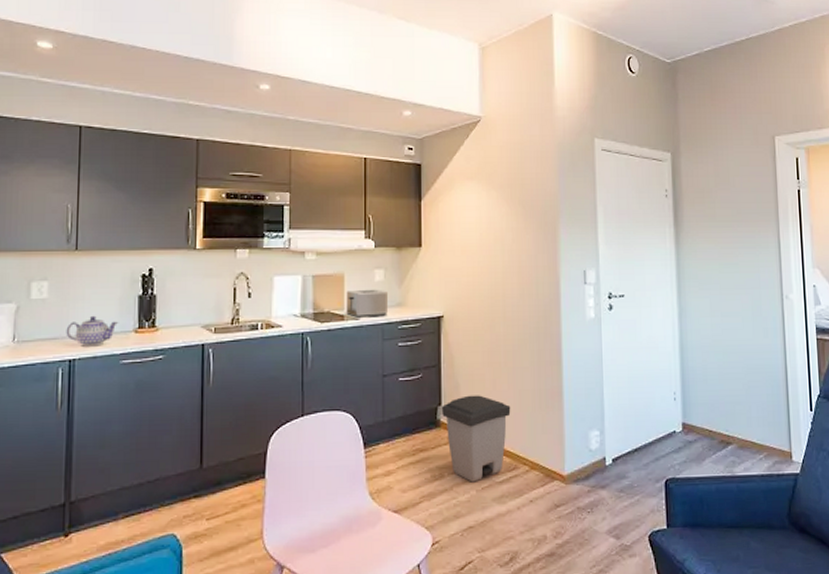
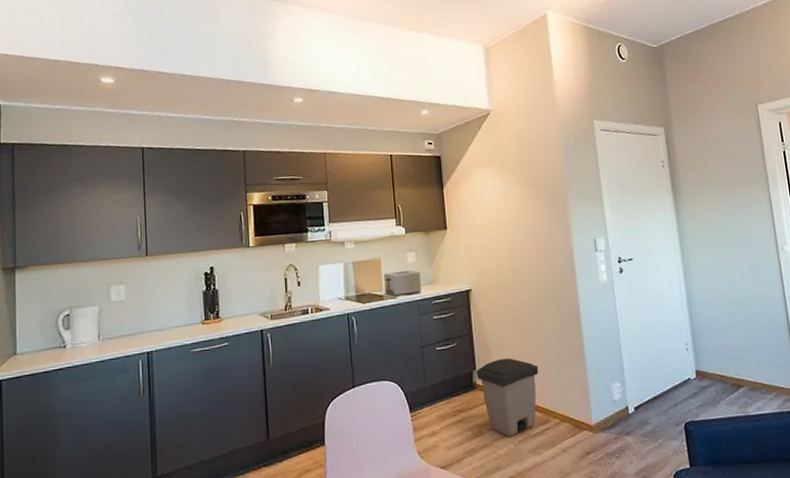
teapot: present [66,315,119,347] -> none [143,311,188,340]

